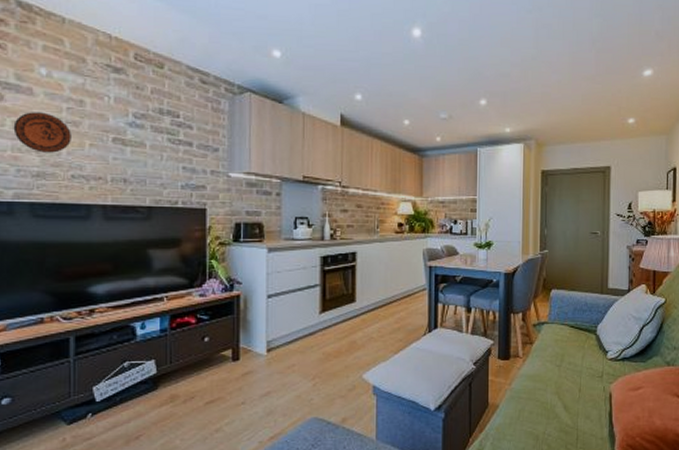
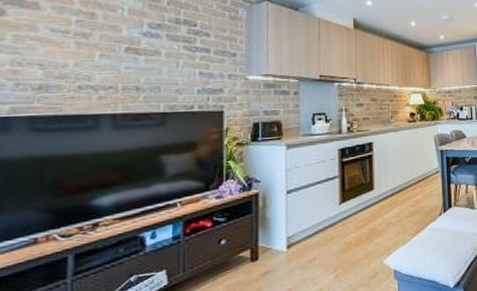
decorative plate: present [13,112,71,153] -> none [14,26,80,65]

